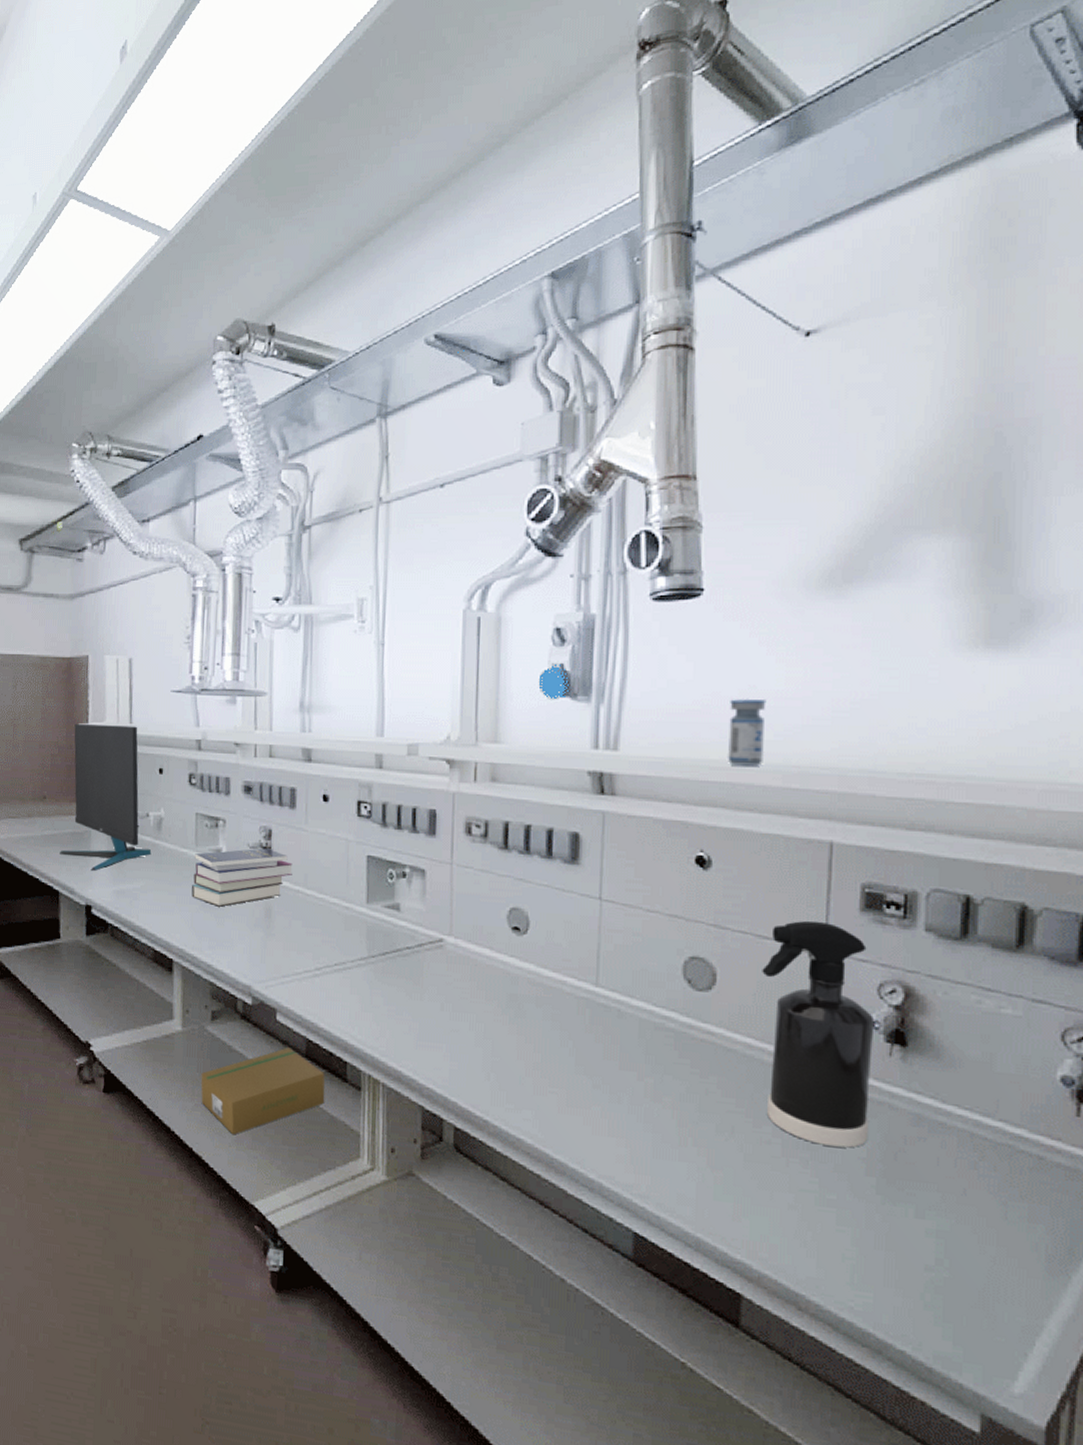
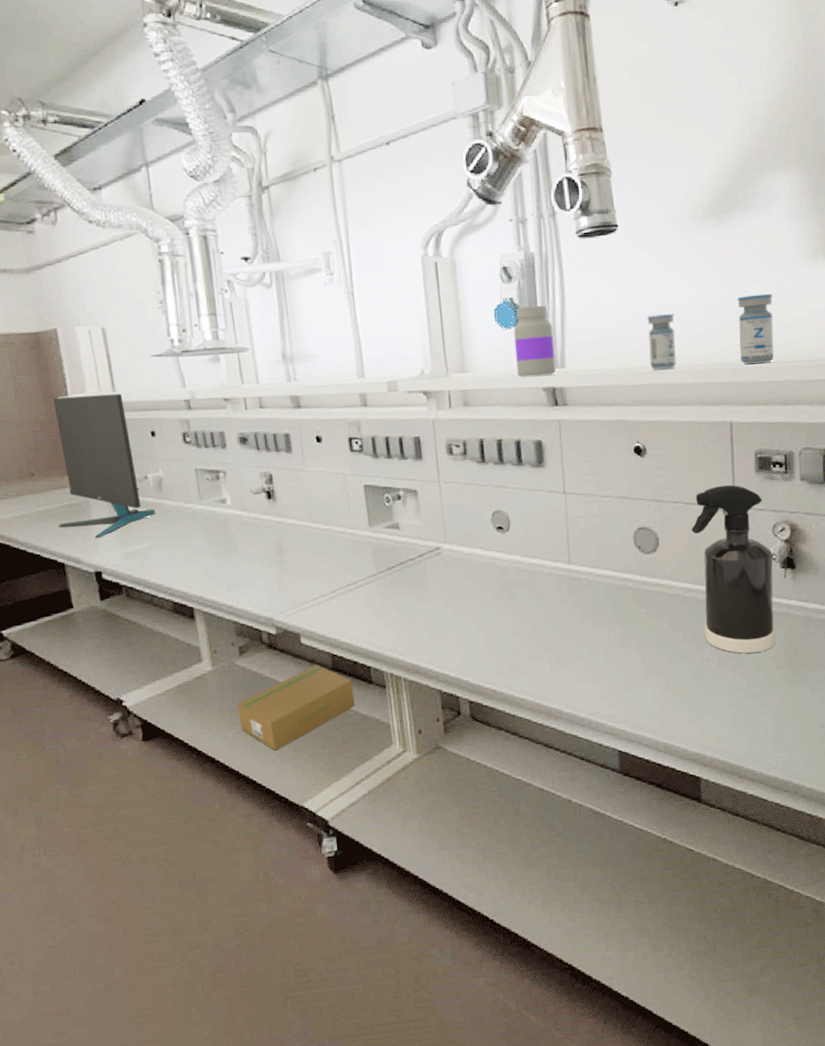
books: present [192,848,293,907] -> none [200,492,297,552]
jar: none [559,675,608,758] -> present [514,305,556,378]
medicine bottle: none [853,685,907,772] -> present [737,293,774,364]

